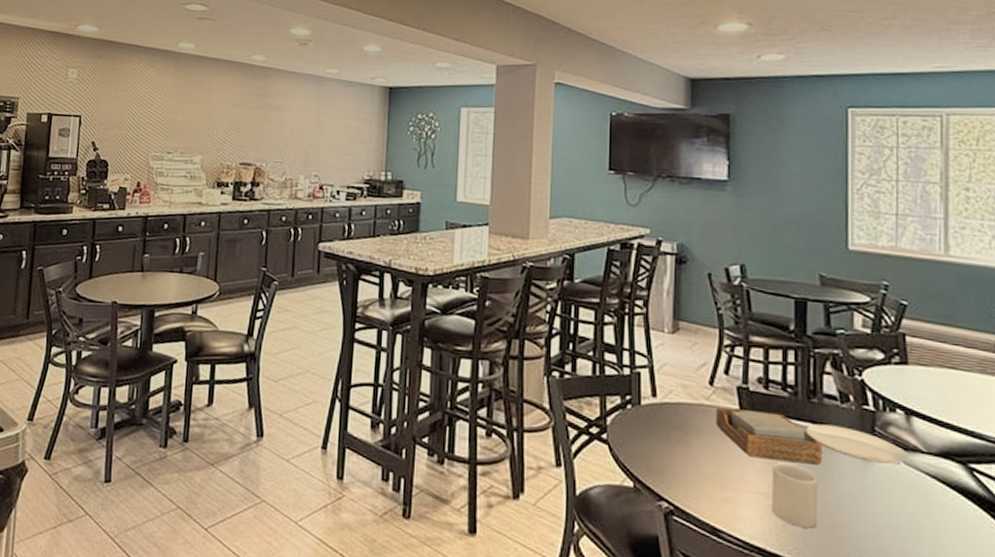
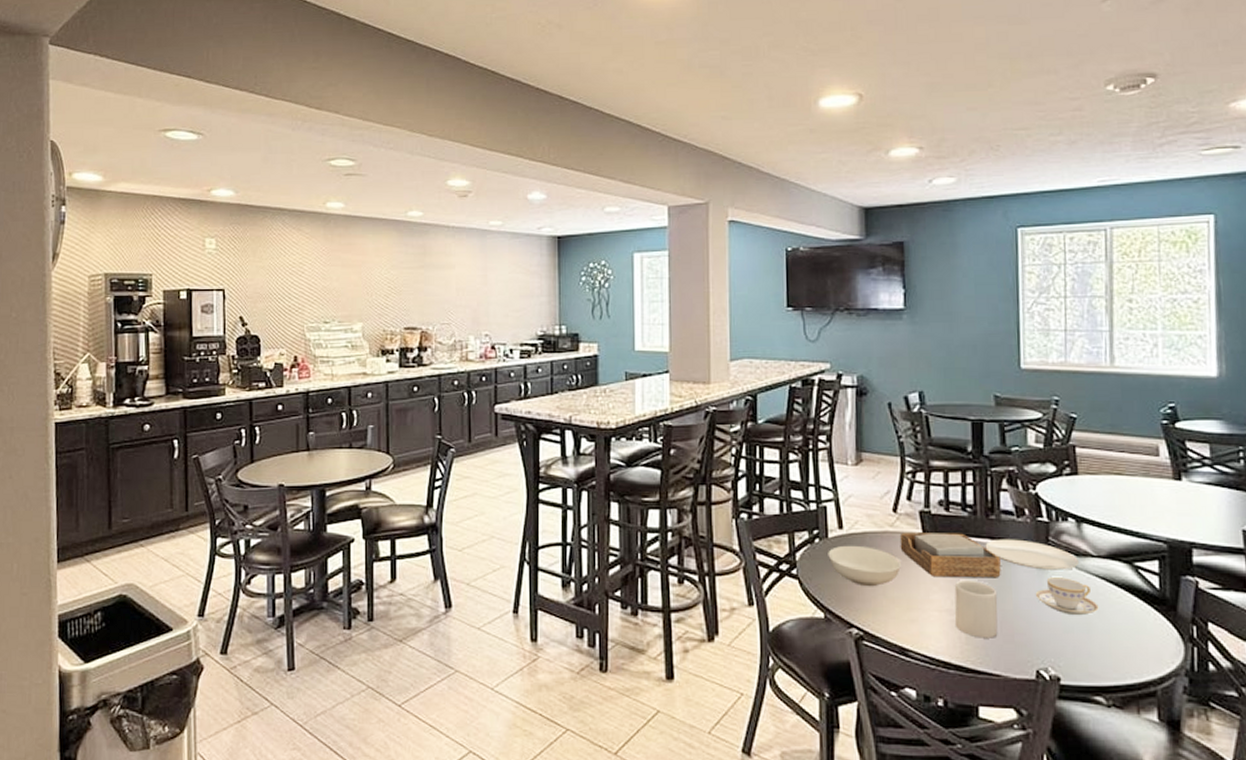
bowl: none [640,414,717,461] -> present [828,545,902,587]
teacup: none [859,470,929,515] -> present [1035,577,1099,615]

